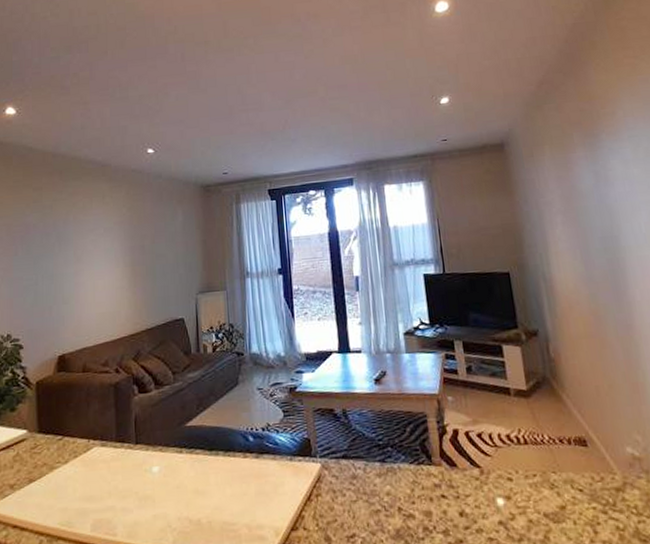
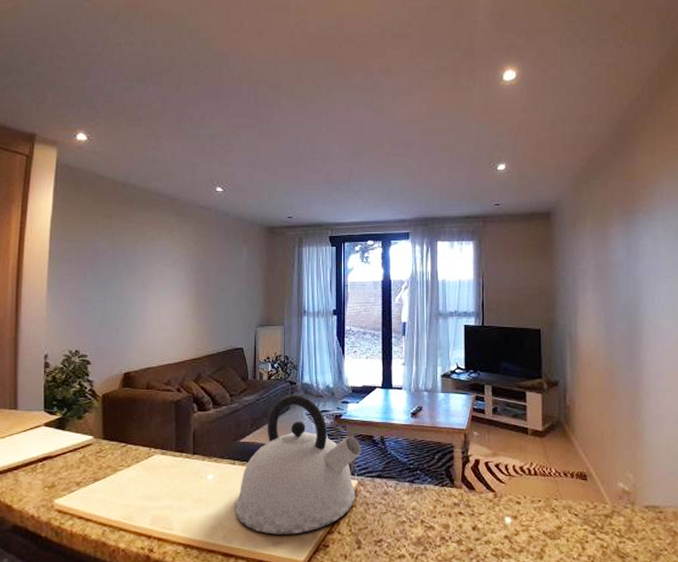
kettle: none [184,367,322,535] -> present [235,394,361,535]

